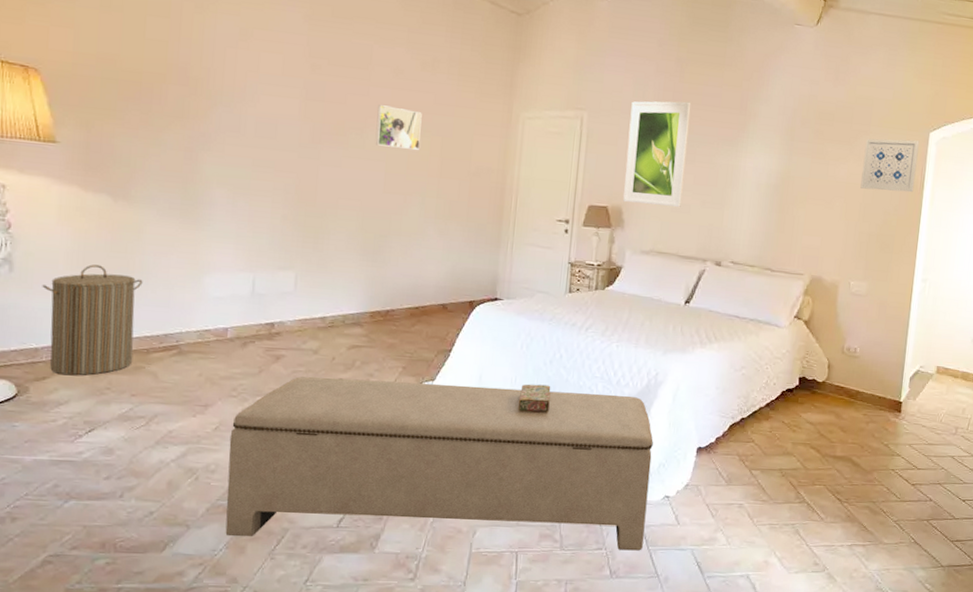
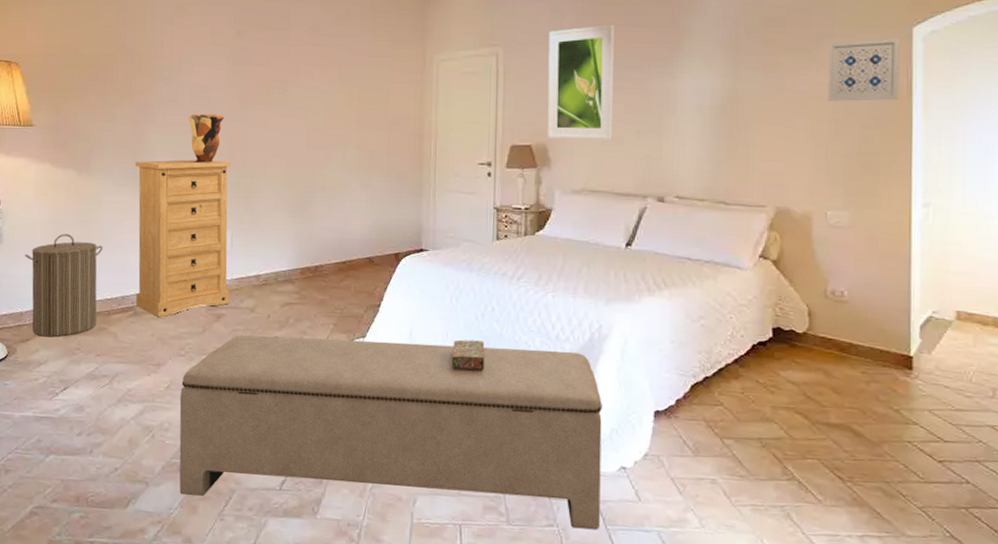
dresser: none [181,191,298,358] -> present [135,159,231,318]
decorative vase: none [251,146,294,200] -> present [189,113,225,163]
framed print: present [375,105,422,150] -> none [296,63,339,103]

